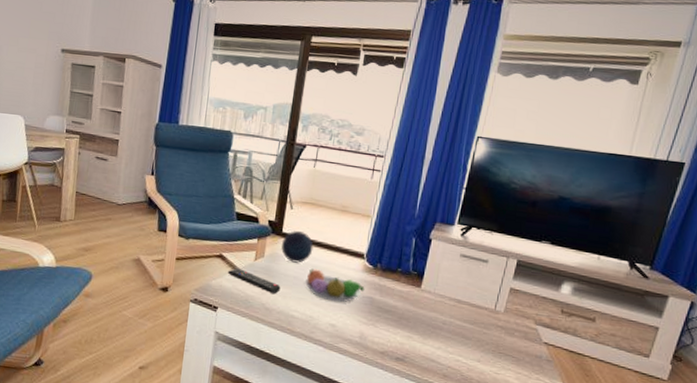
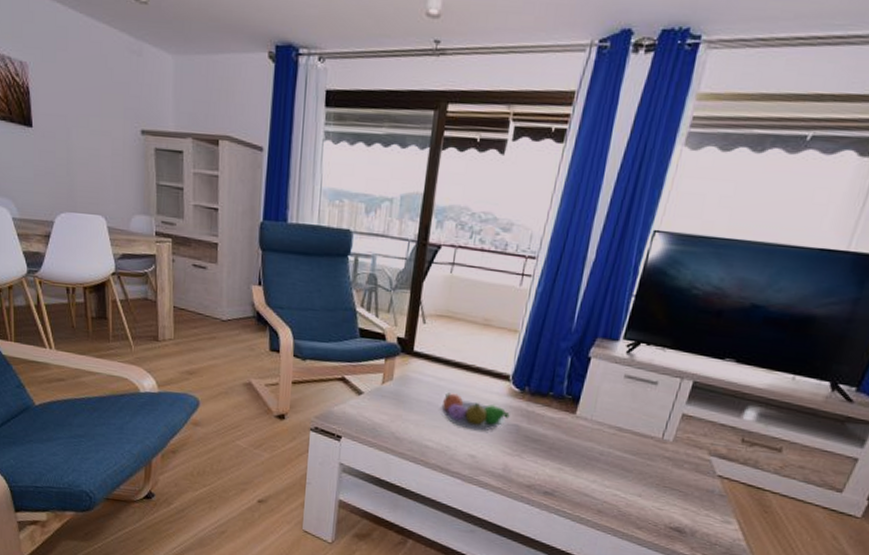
remote control: present [227,268,281,295] -> none [351,393,413,422]
decorative orb: present [281,231,314,263] -> none [412,349,450,387]

